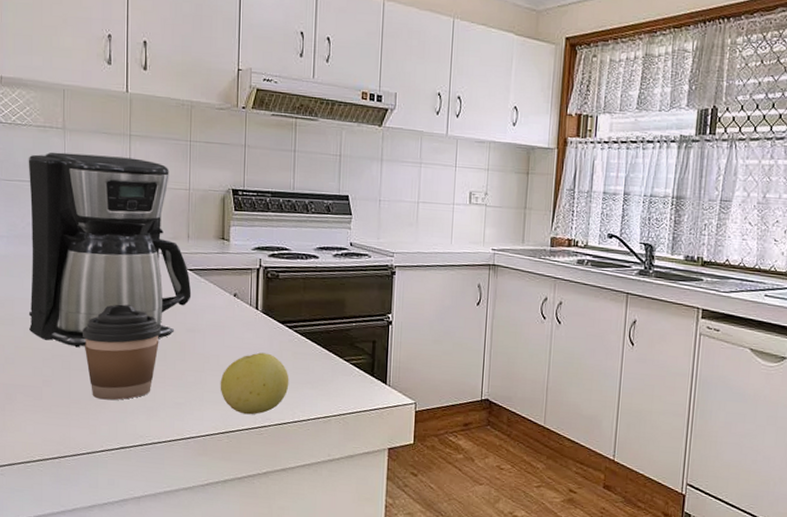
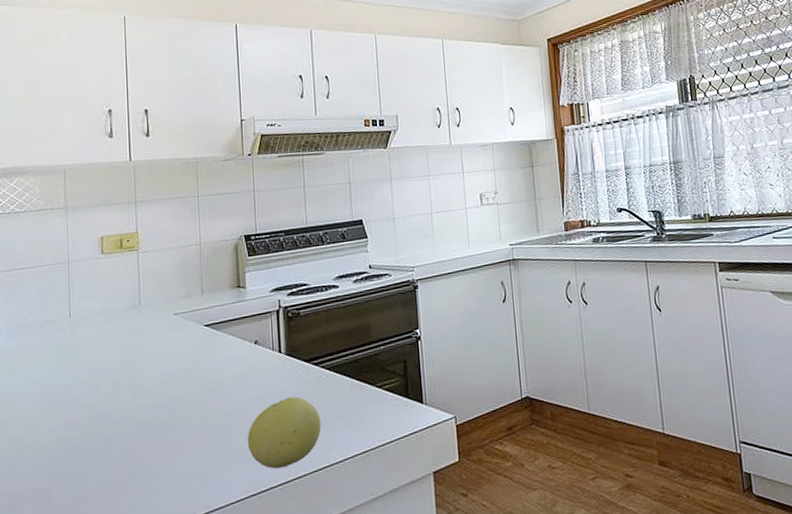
coffee maker: present [28,152,192,348] -> none [28,223,210,435]
coffee cup: present [82,304,162,400] -> none [92,375,180,487]

